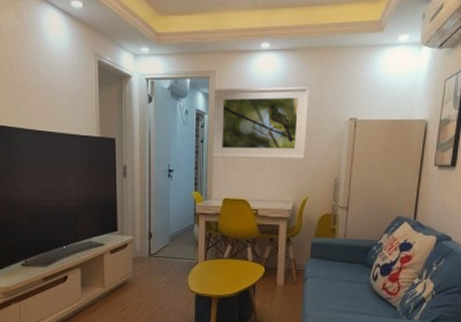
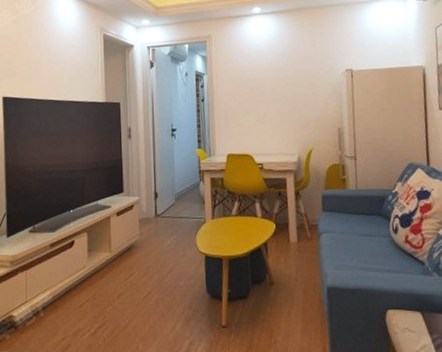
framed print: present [212,87,310,159] -> none [211,44,306,115]

